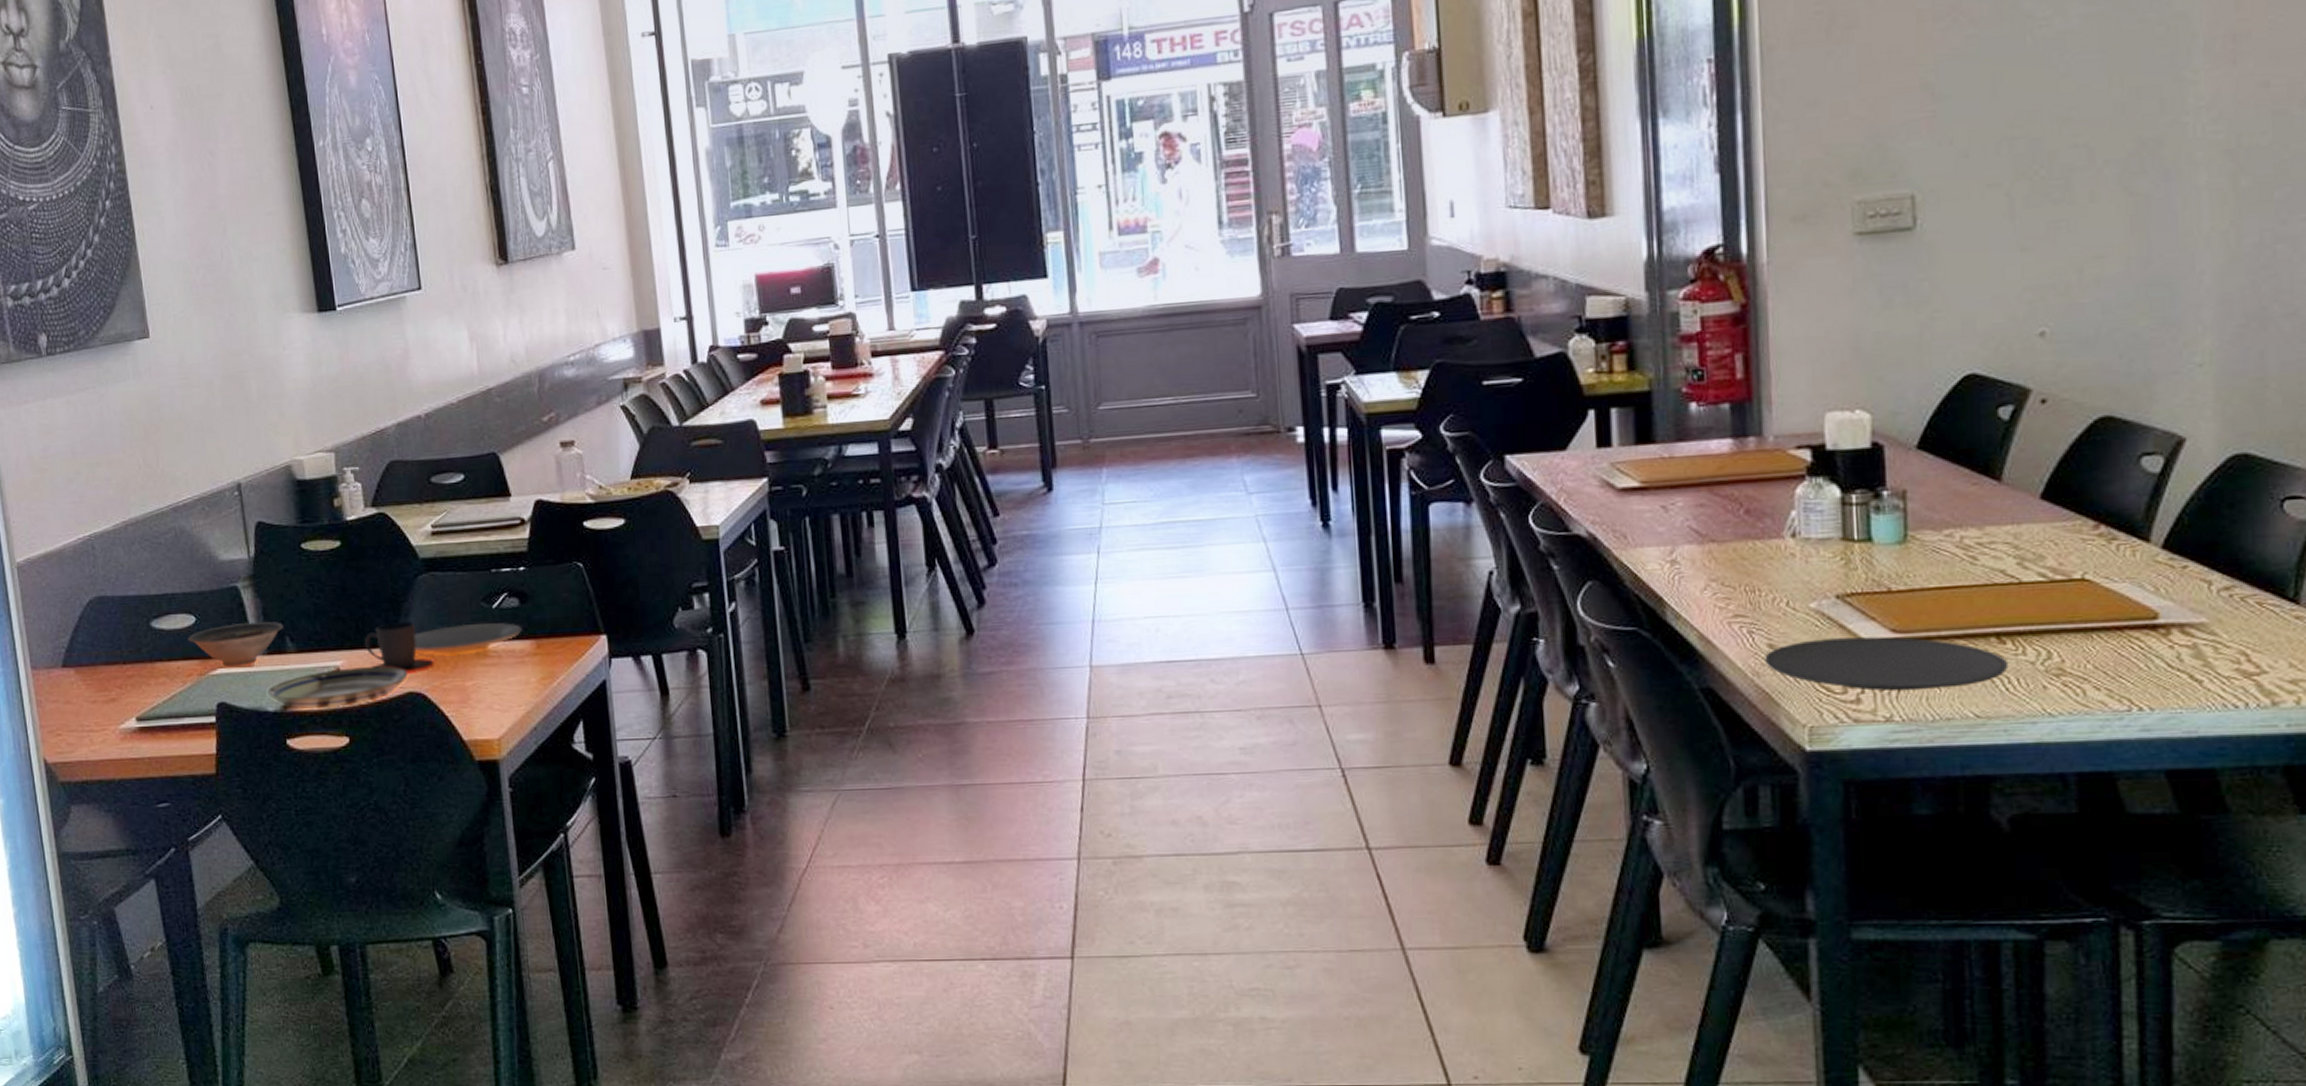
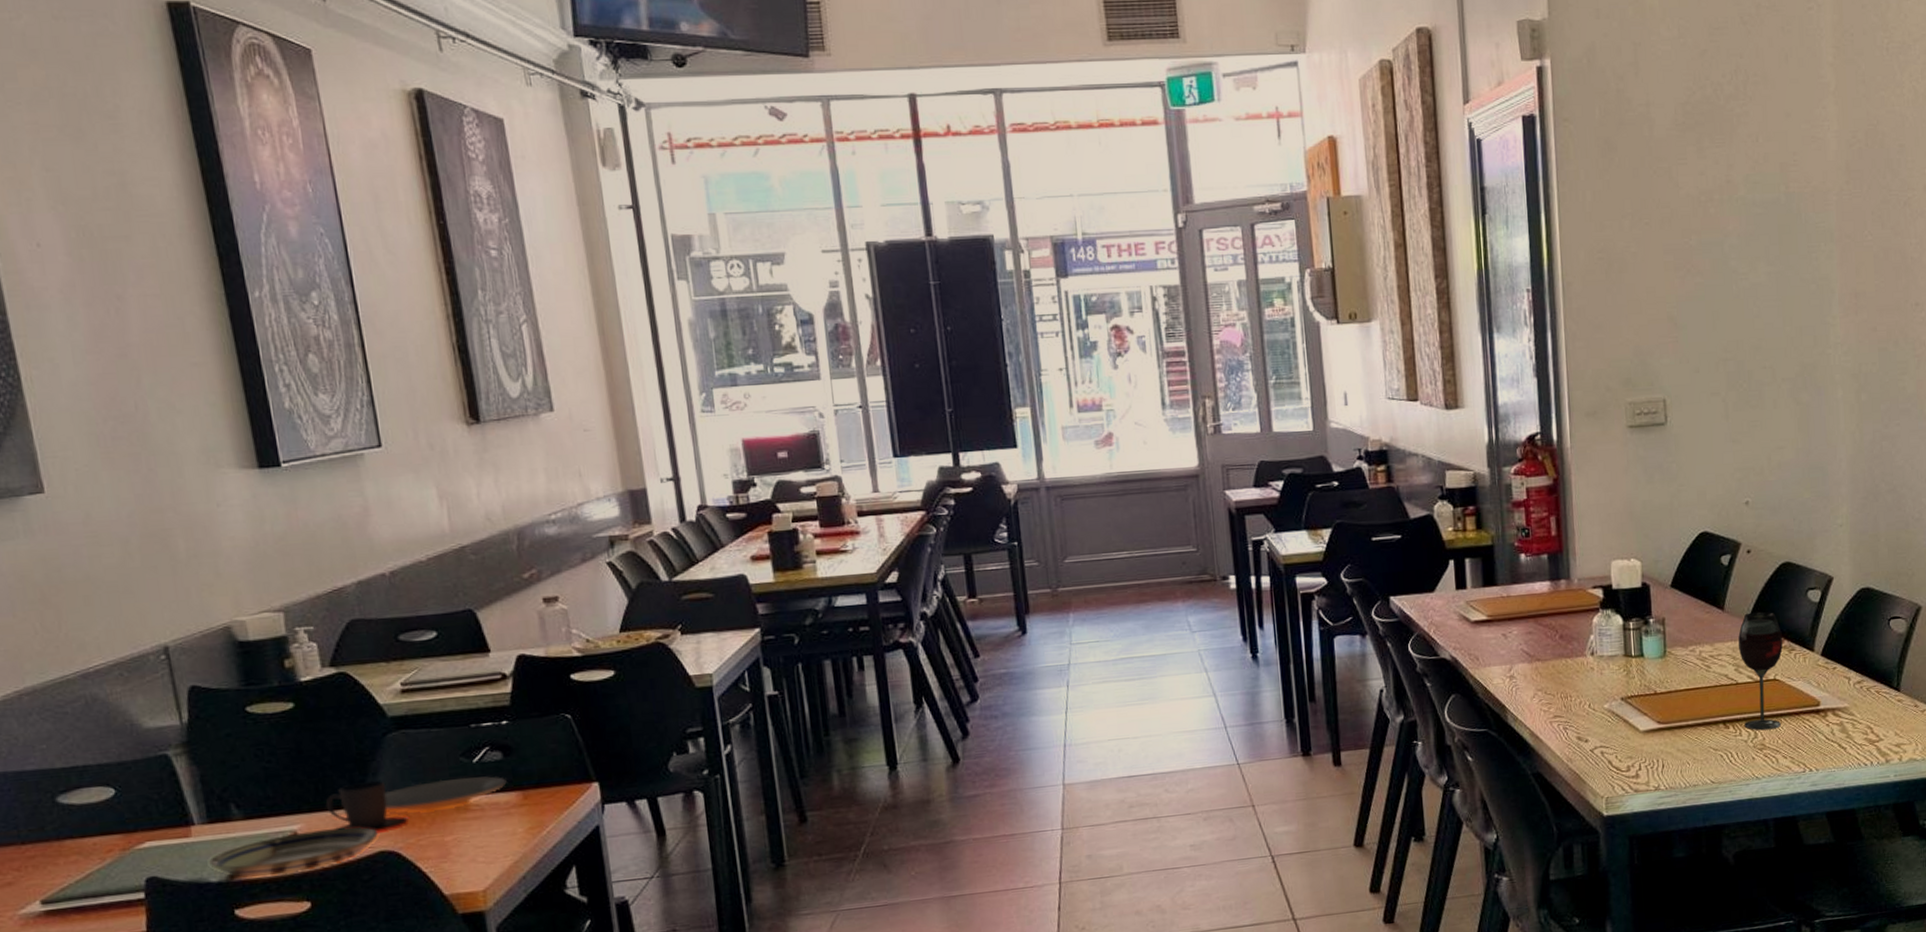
soup bowl: present [188,621,283,667] -> none [106,789,227,840]
plate: present [1764,636,2009,692] -> none [1575,727,1731,768]
wineglass: none [2022,484,2097,650] -> present [1738,611,1783,731]

